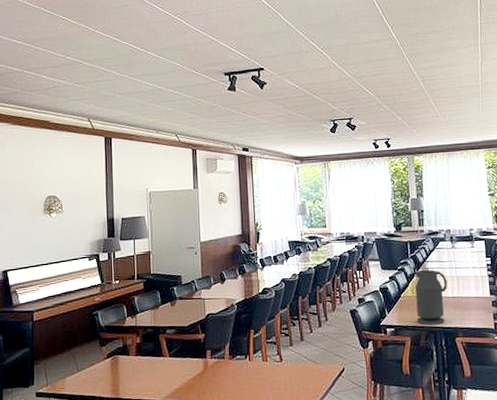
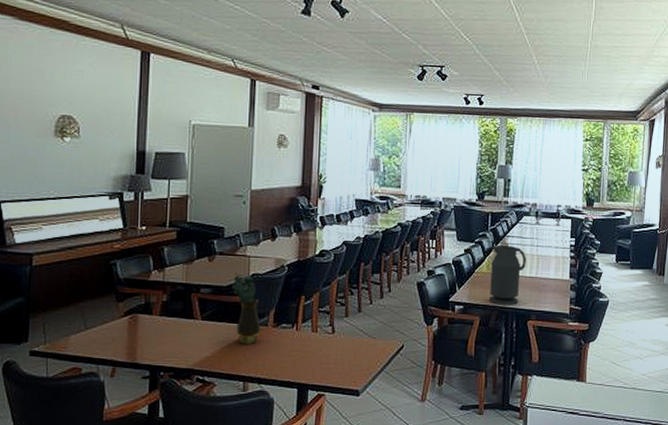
vase: none [192,313,219,376] -> present [232,272,261,344]

